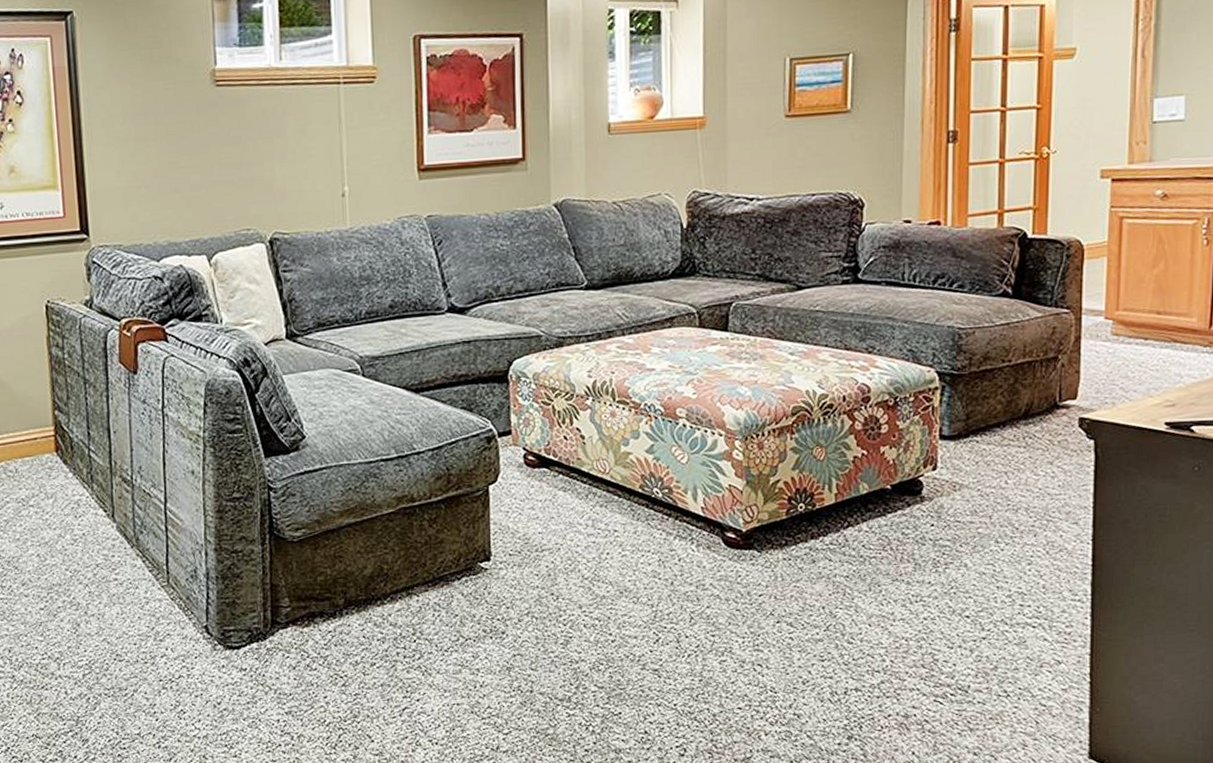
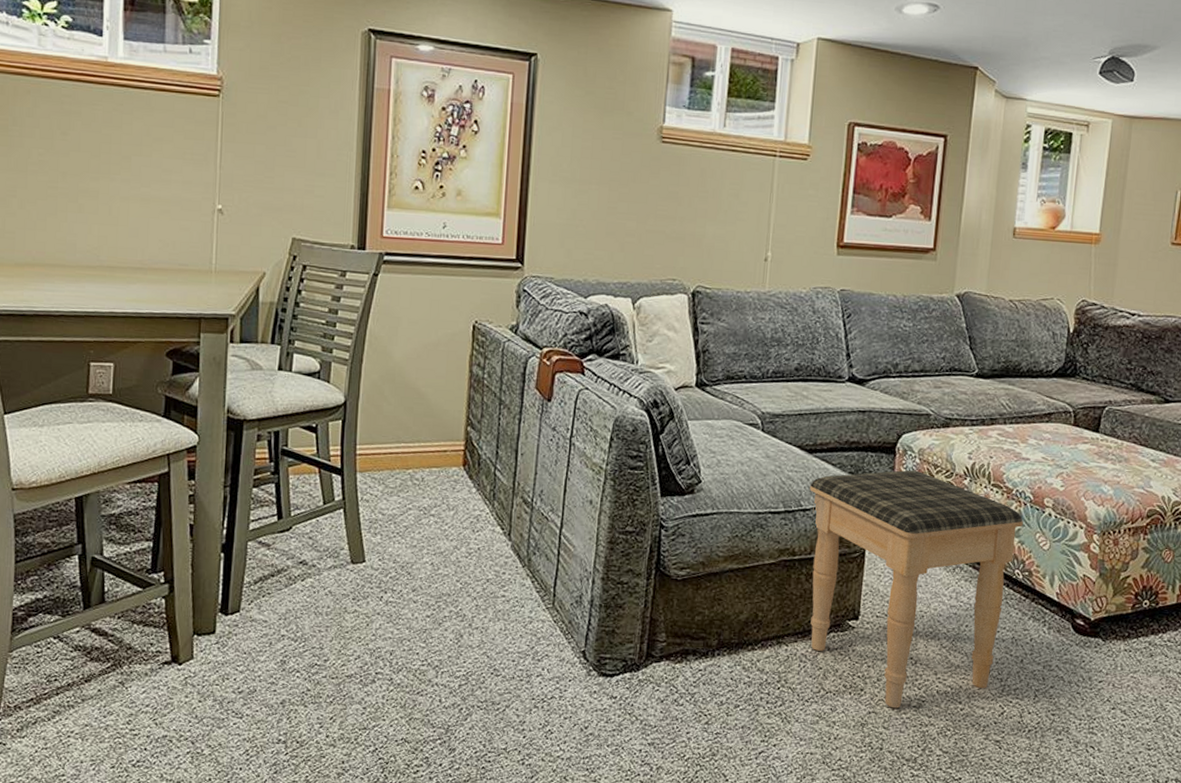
footstool: none [421,396,656,648] -> present [810,470,1023,709]

